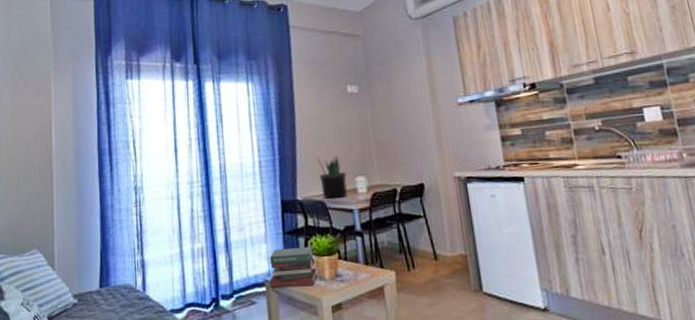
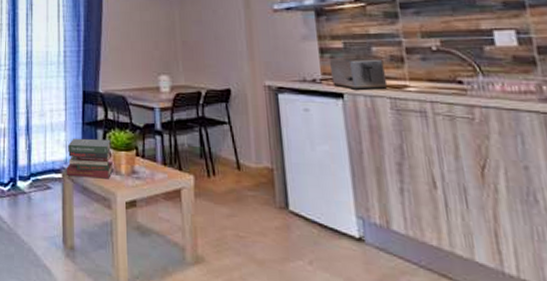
planter: present [317,155,348,199] -> none [121,52,150,95]
toaster: none [509,142,561,174] -> present [328,57,388,91]

